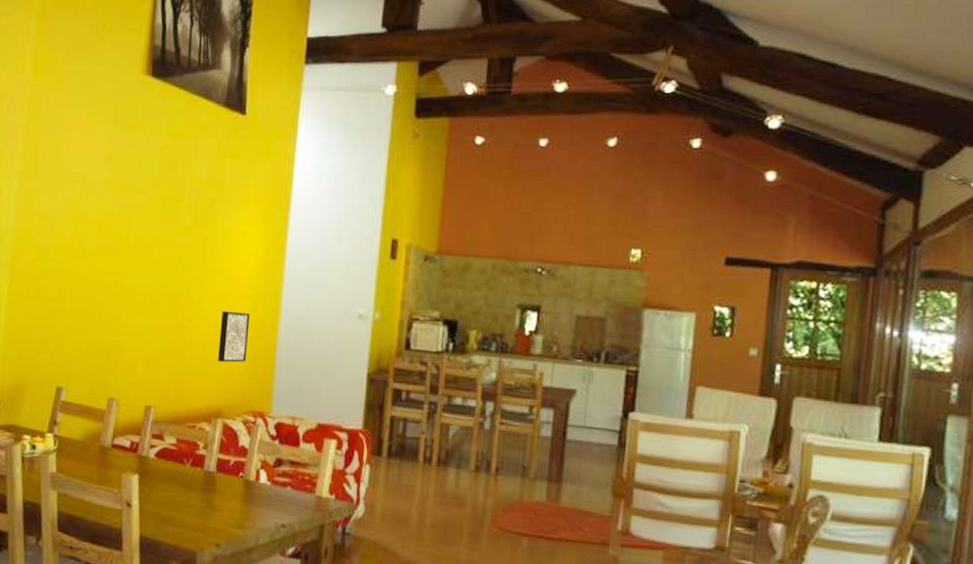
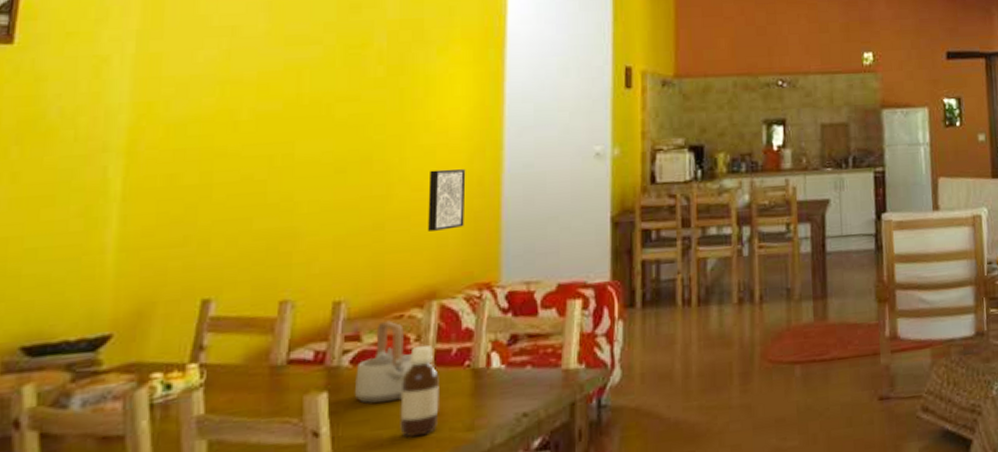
teapot: none [157,428,201,492] -> present [354,320,413,405]
bottle: none [188,452,220,524] -> present [400,344,439,437]

